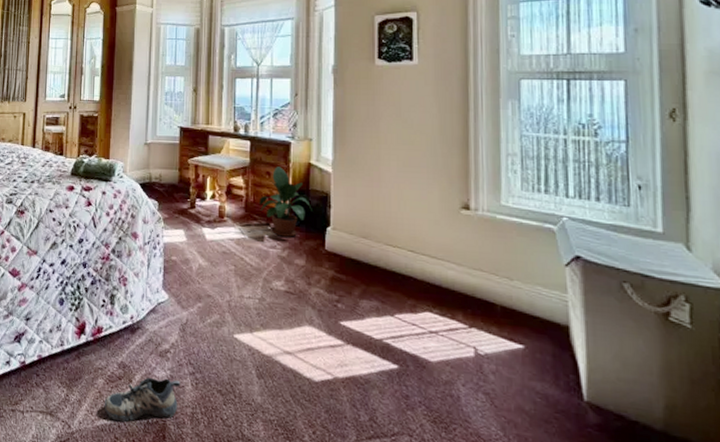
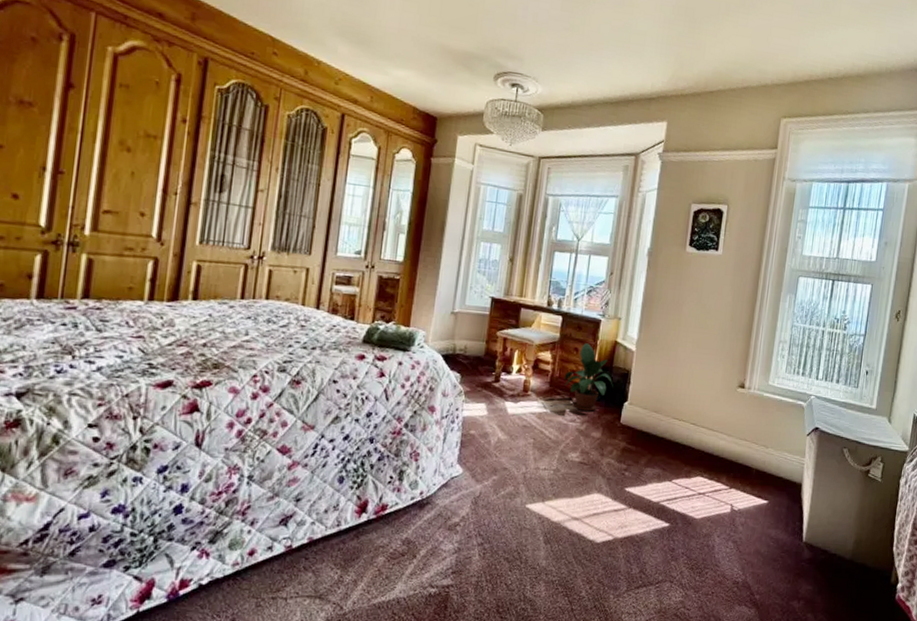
shoe: present [104,377,181,422] -> none [383,551,468,597]

